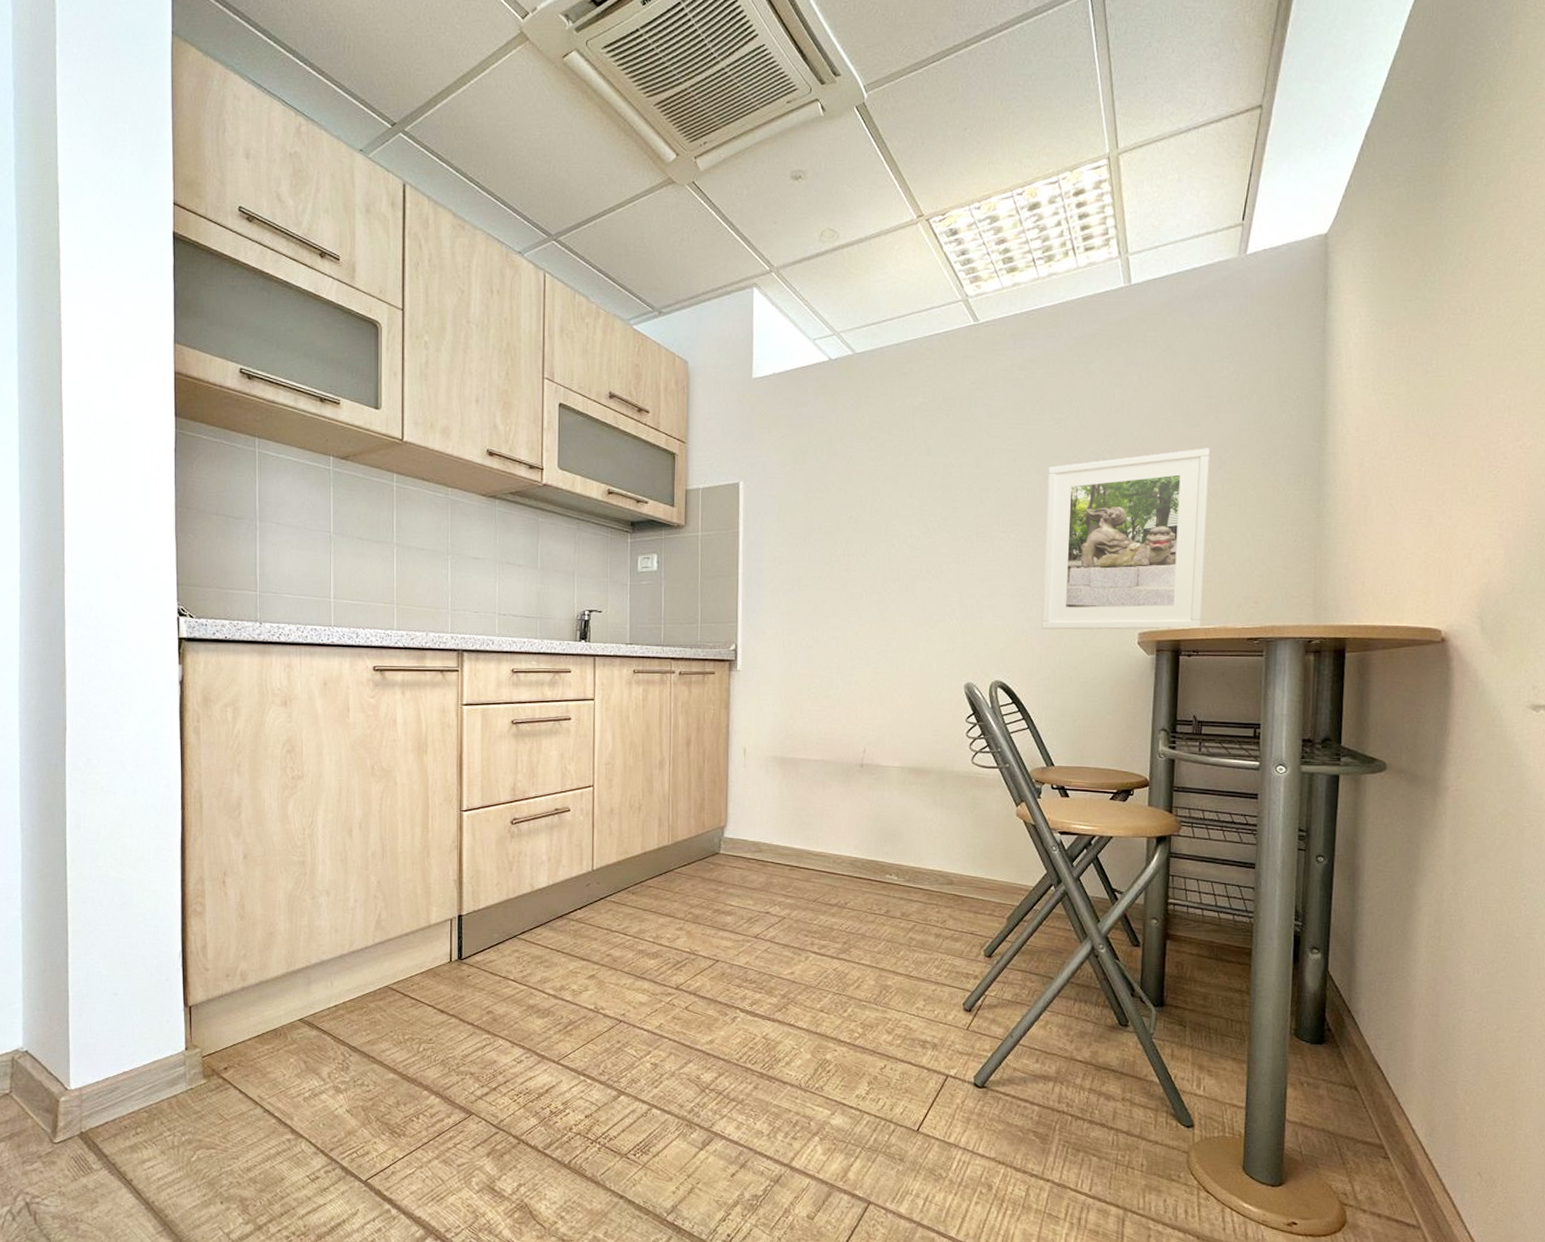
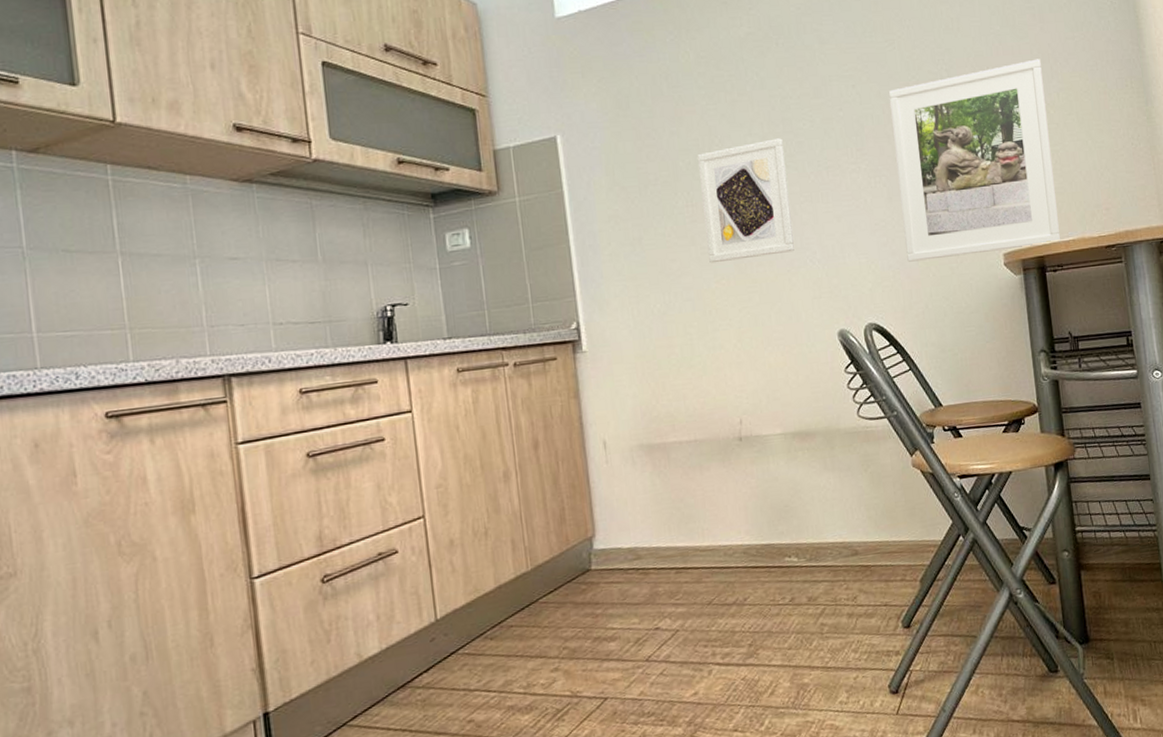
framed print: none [857,502,939,609] -> present [697,138,794,264]

